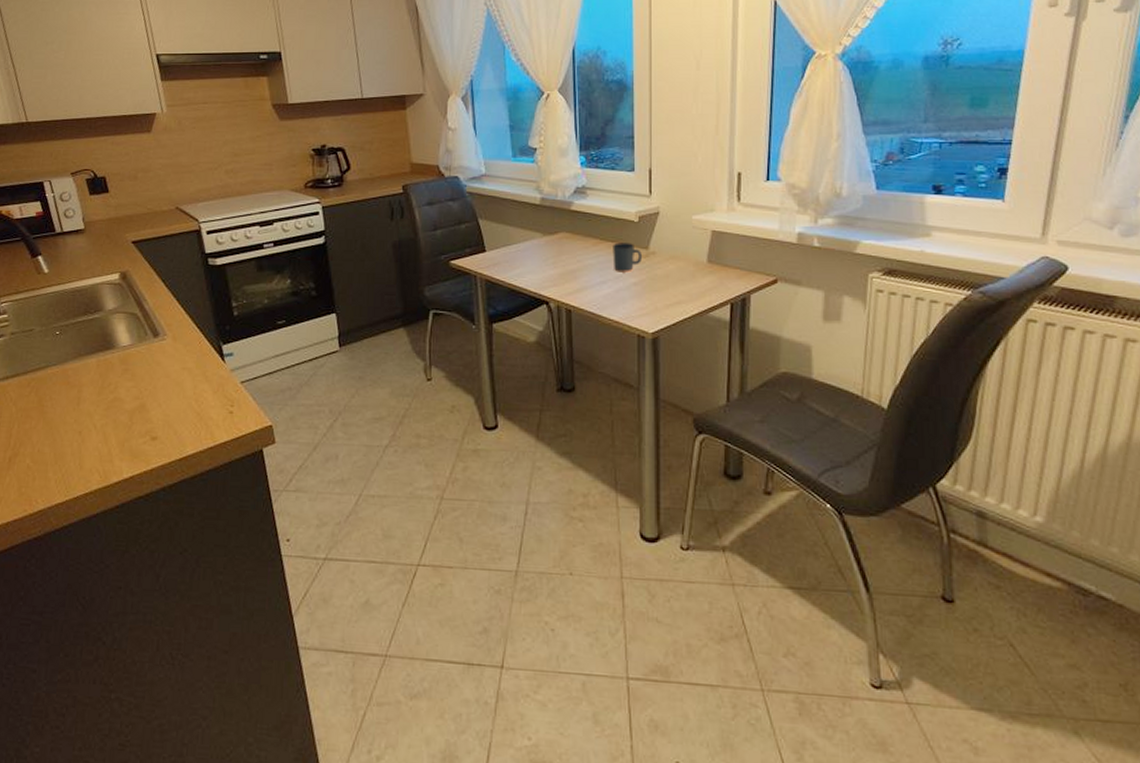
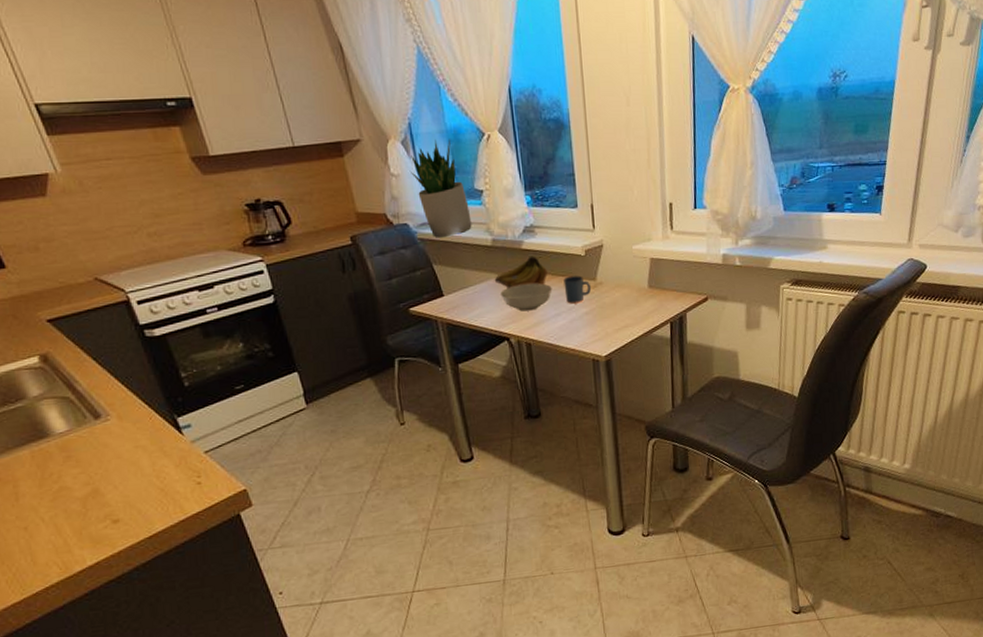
planter: none [466,96,522,193] -> present [409,139,472,238]
fruit: none [539,218,596,251] -> present [494,256,547,290]
bowl: none [544,247,600,275] -> present [500,283,552,311]

